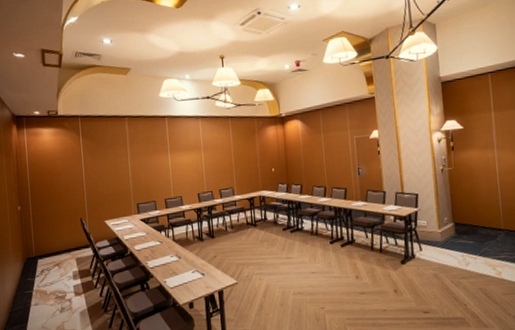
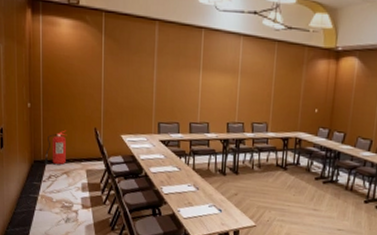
fire extinguisher: none [36,225,57,261] -> present [44,130,67,165]

